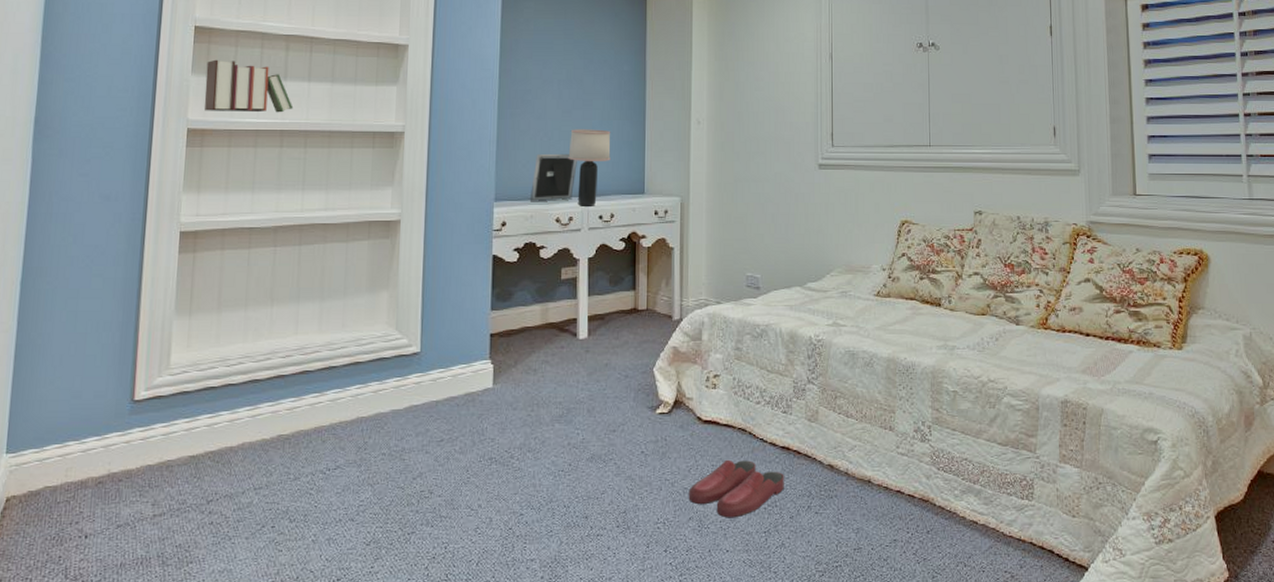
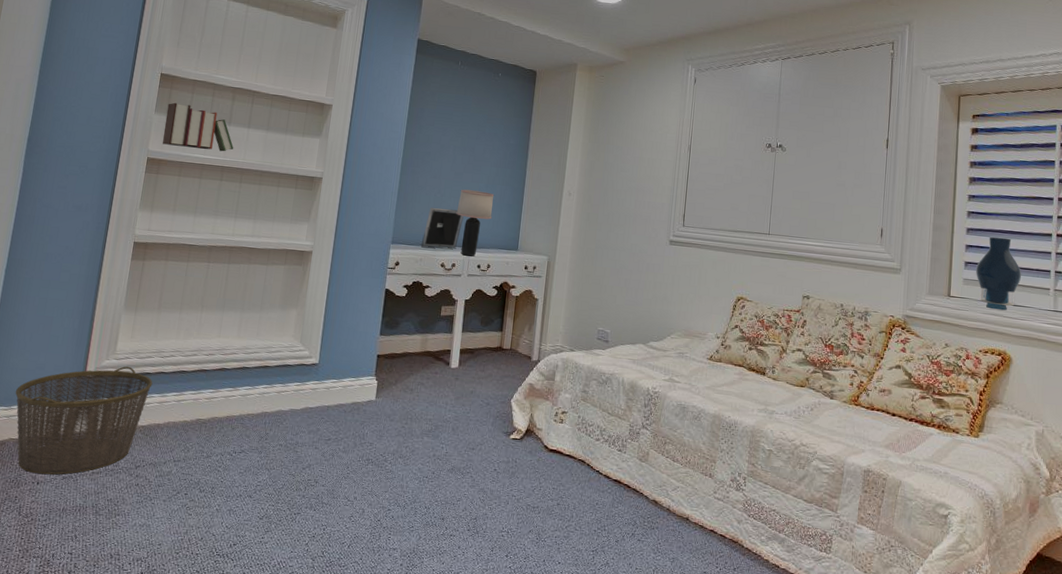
basket: none [46,383,219,526] -> present [15,366,153,475]
slippers: present [688,459,784,518] -> none [530,485,614,536]
vase: none [1160,123,1211,205] -> present [975,237,1022,311]

